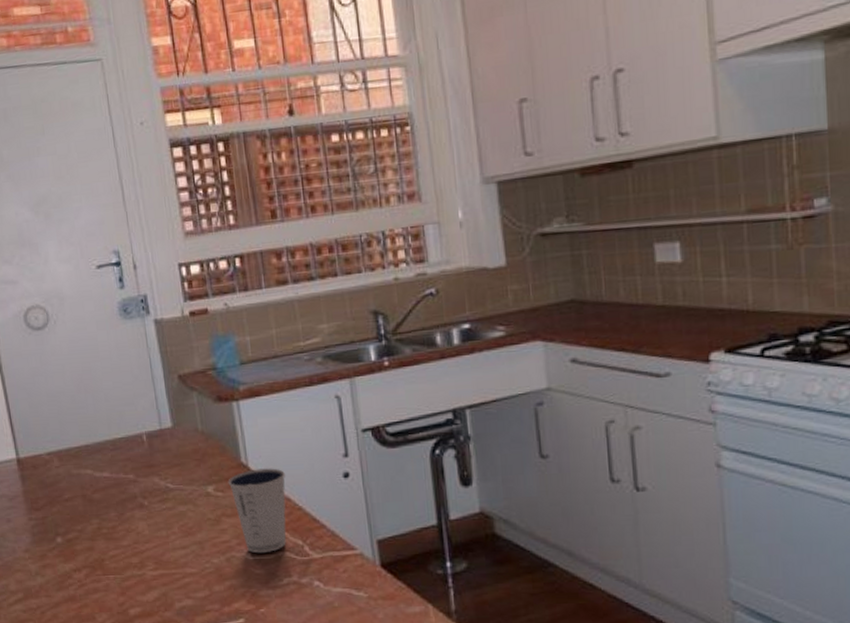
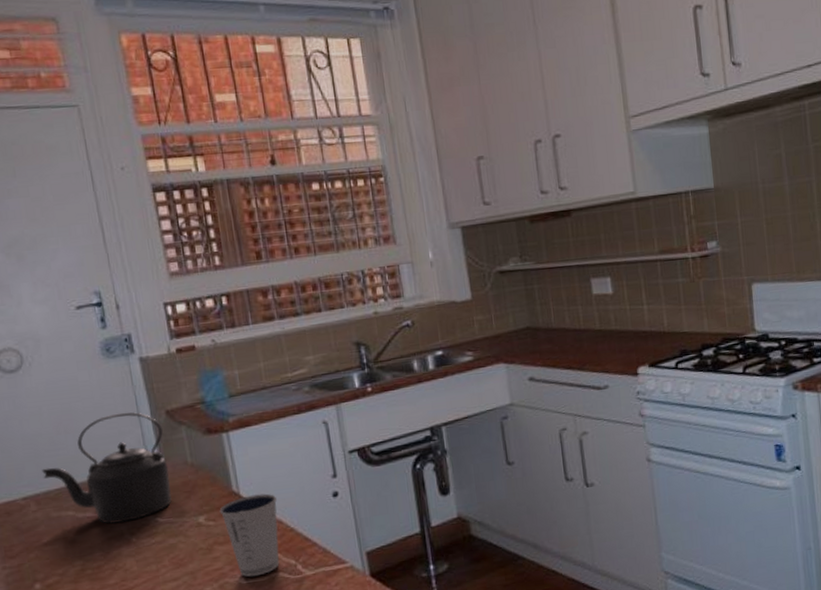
kettle: none [64,374,182,486] -> present [42,412,172,524]

